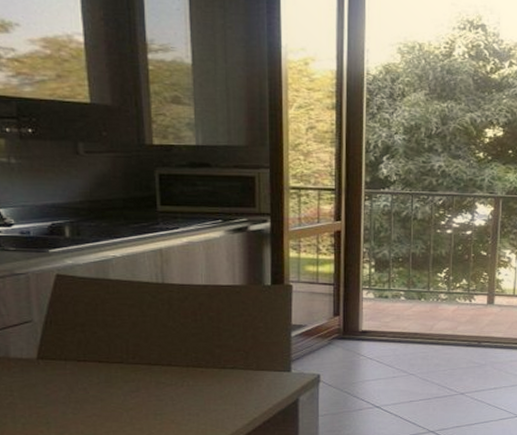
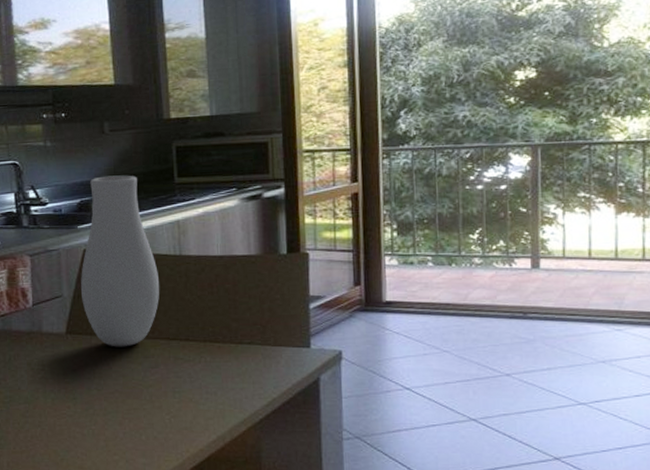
vase: none [53,199,141,372] -> present [80,175,160,347]

